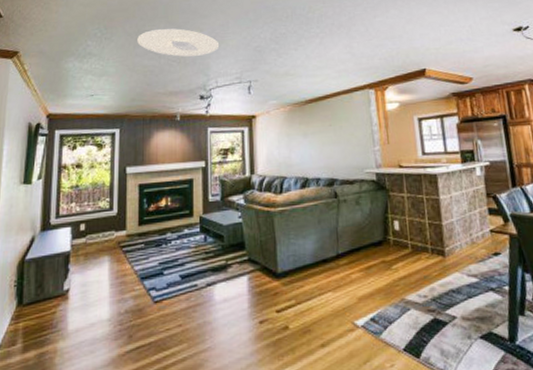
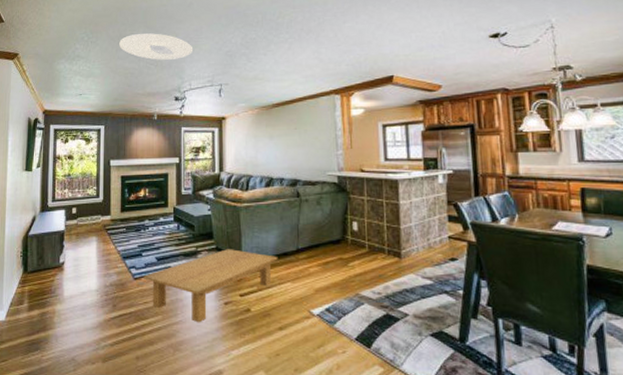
coffee table: none [165,259,317,348] -> present [144,249,278,323]

